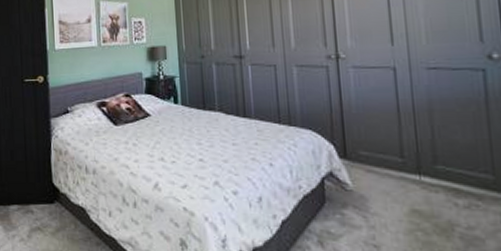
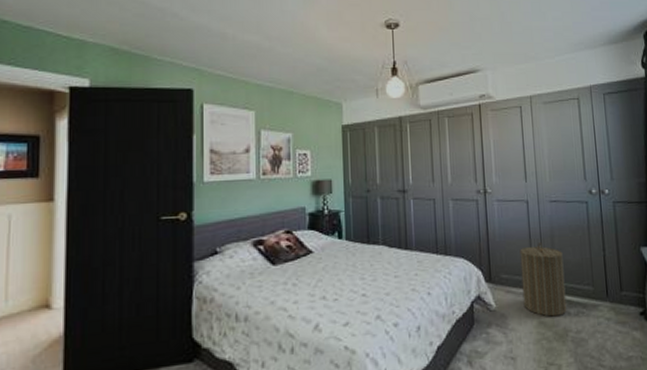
laundry hamper: none [384,117,453,206] -> present [520,242,567,317]

